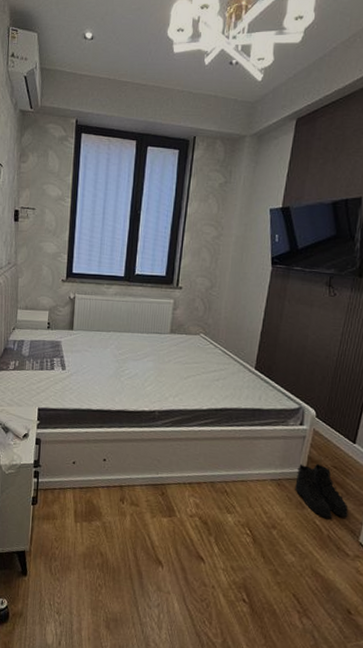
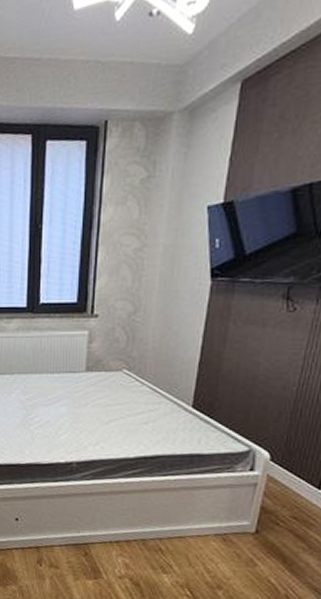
boots: present [295,463,348,518] -> none [244,514,311,576]

